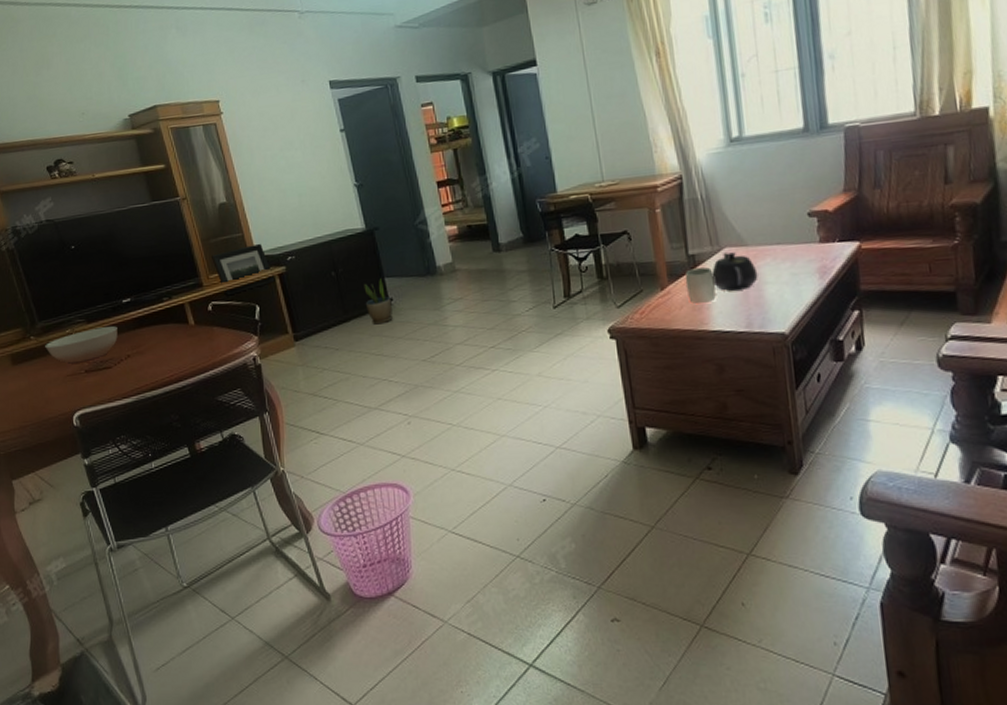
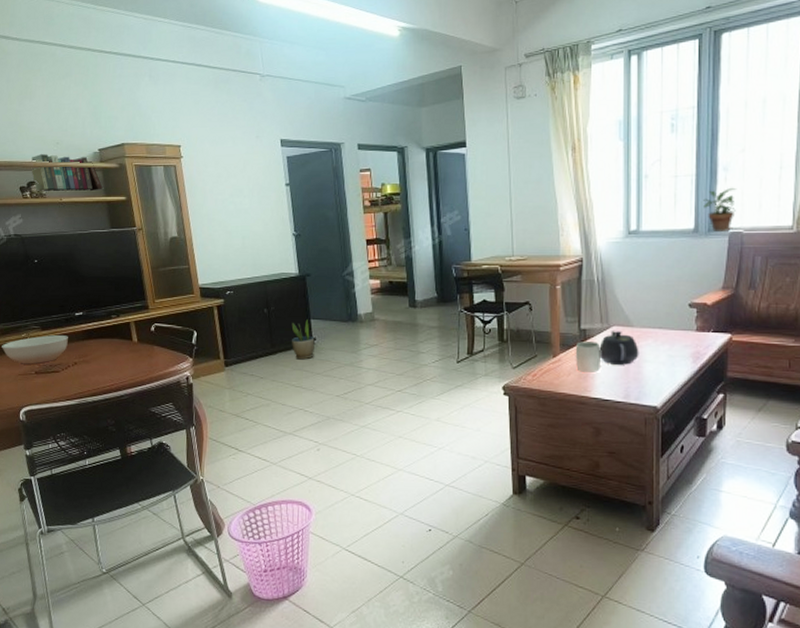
books: none [56,125,138,169] -> present [31,154,103,192]
picture frame: present [212,243,275,296] -> none [159,276,213,320]
potted plant: none [810,76,849,129] -> present [703,187,737,233]

